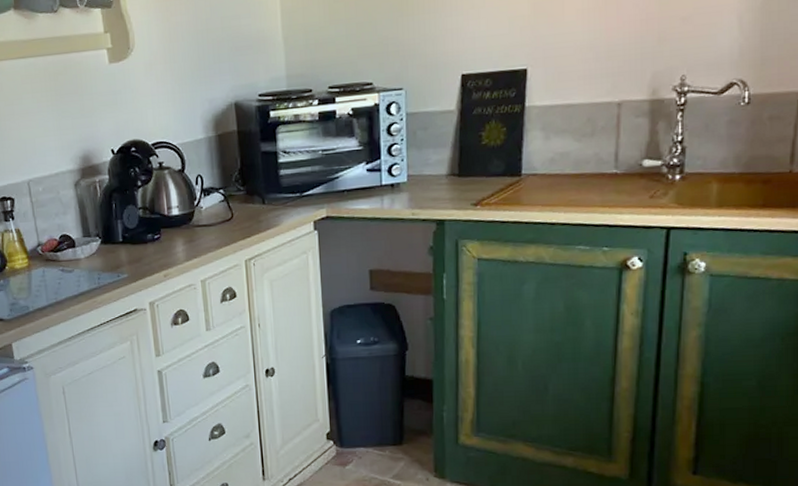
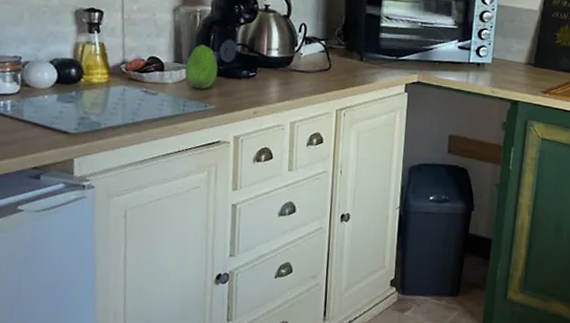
fruit: none [94,214,125,260] -> present [184,44,218,89]

